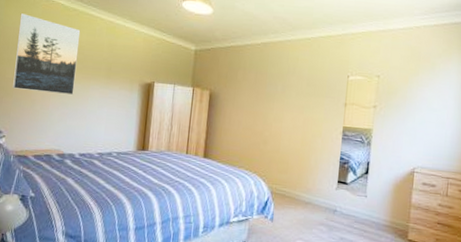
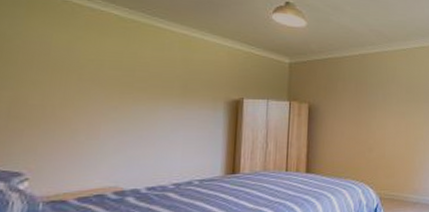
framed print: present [13,13,81,95] -> none [40,25,144,119]

